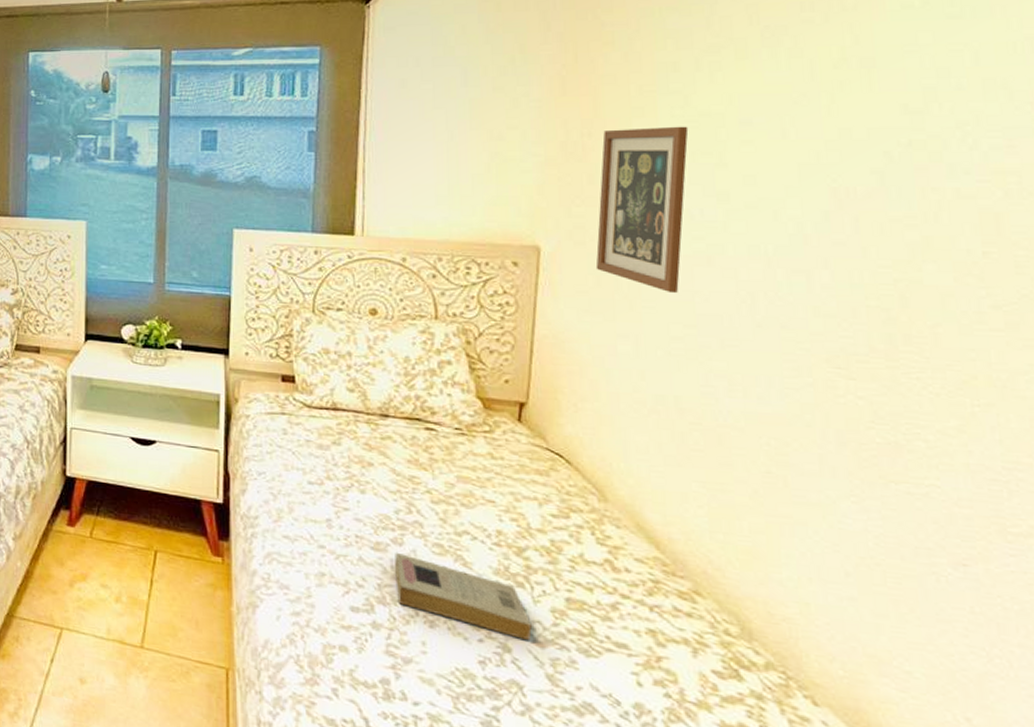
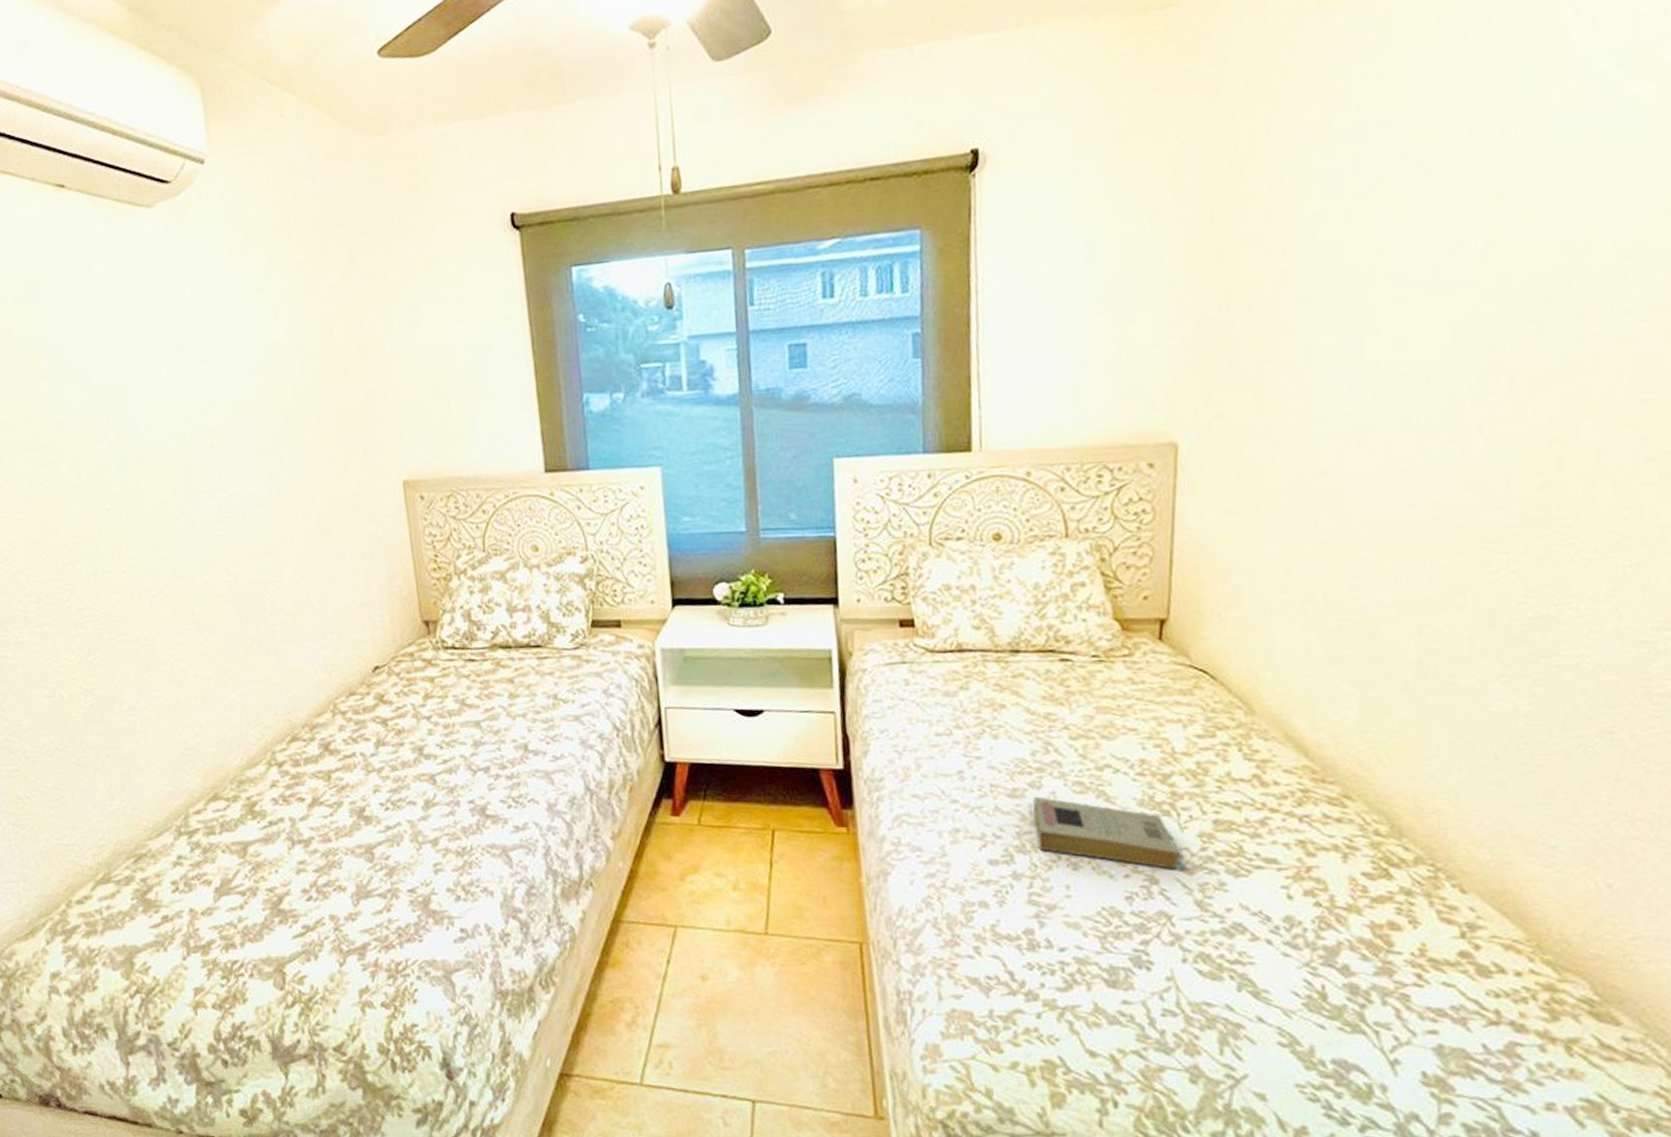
picture frame: present [595,126,689,294] -> none [1238,288,1336,481]

